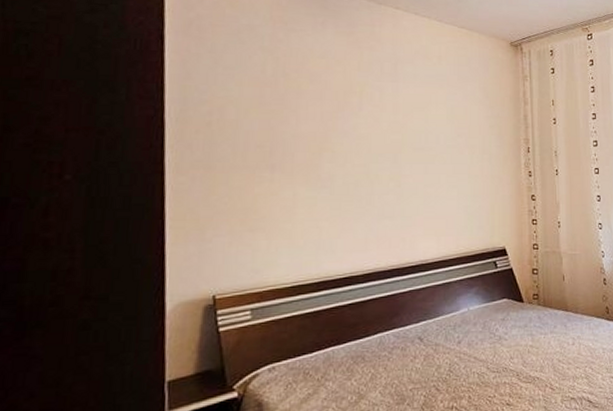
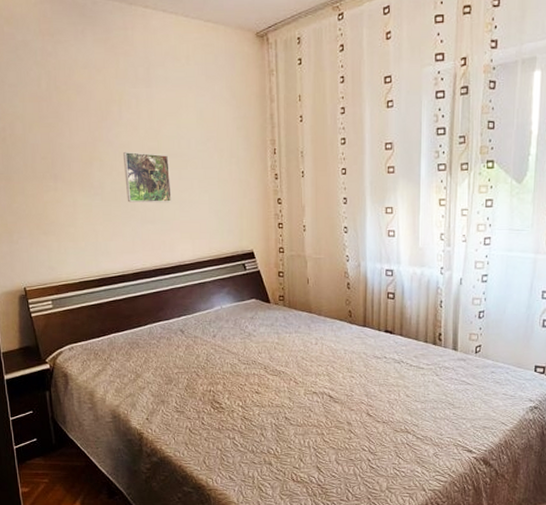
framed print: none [361,143,415,198] -> present [123,151,172,203]

